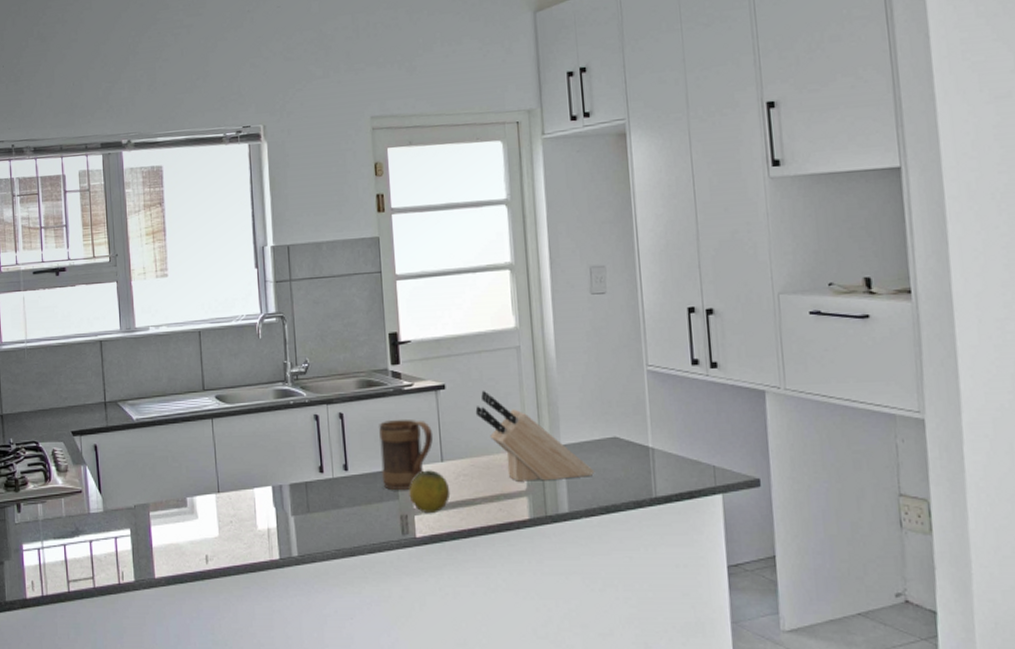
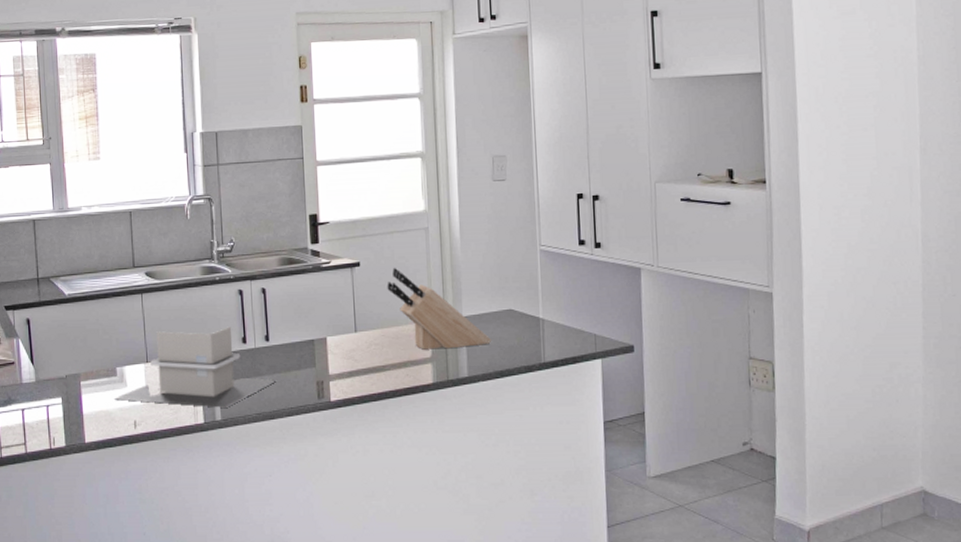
architectural model: none [185,454,357,543] -> present [114,326,277,408]
mug: present [379,419,434,490] -> none [299,293,348,358]
fruit: present [409,470,451,513] -> none [325,340,363,379]

